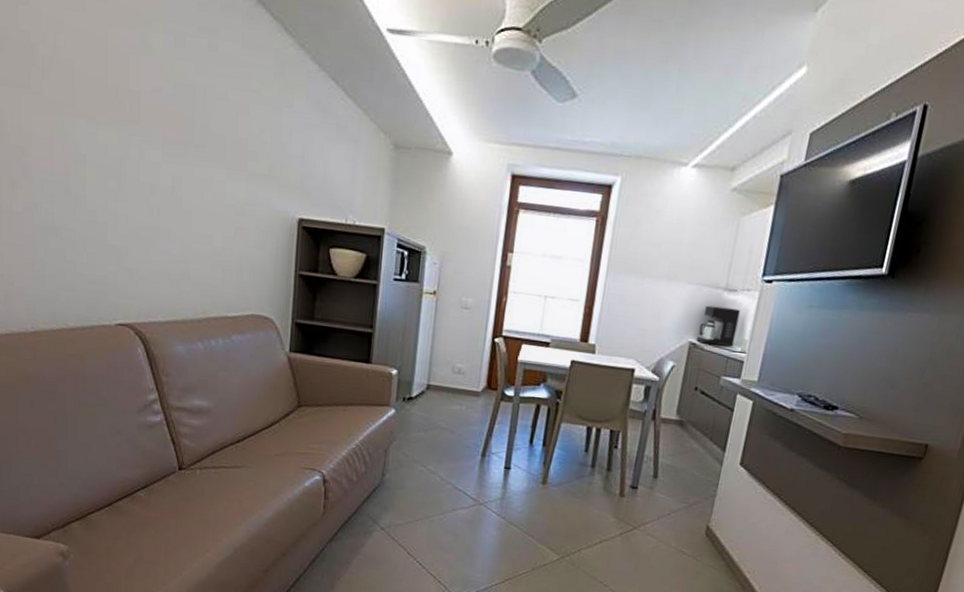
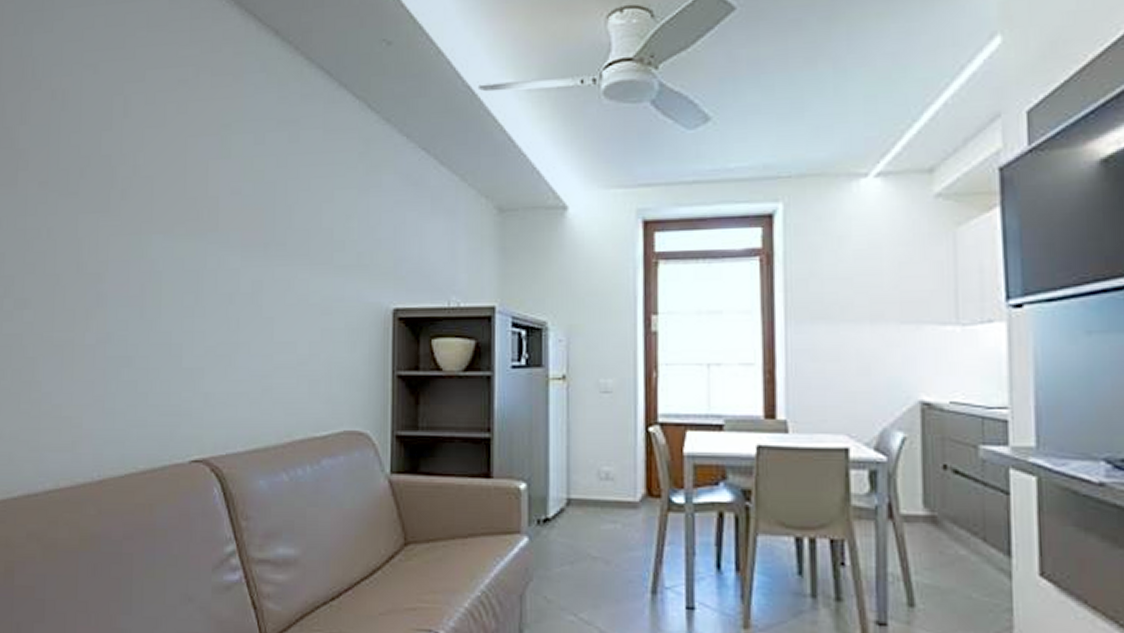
coffee maker: present [696,305,740,347] -> none [929,348,987,402]

